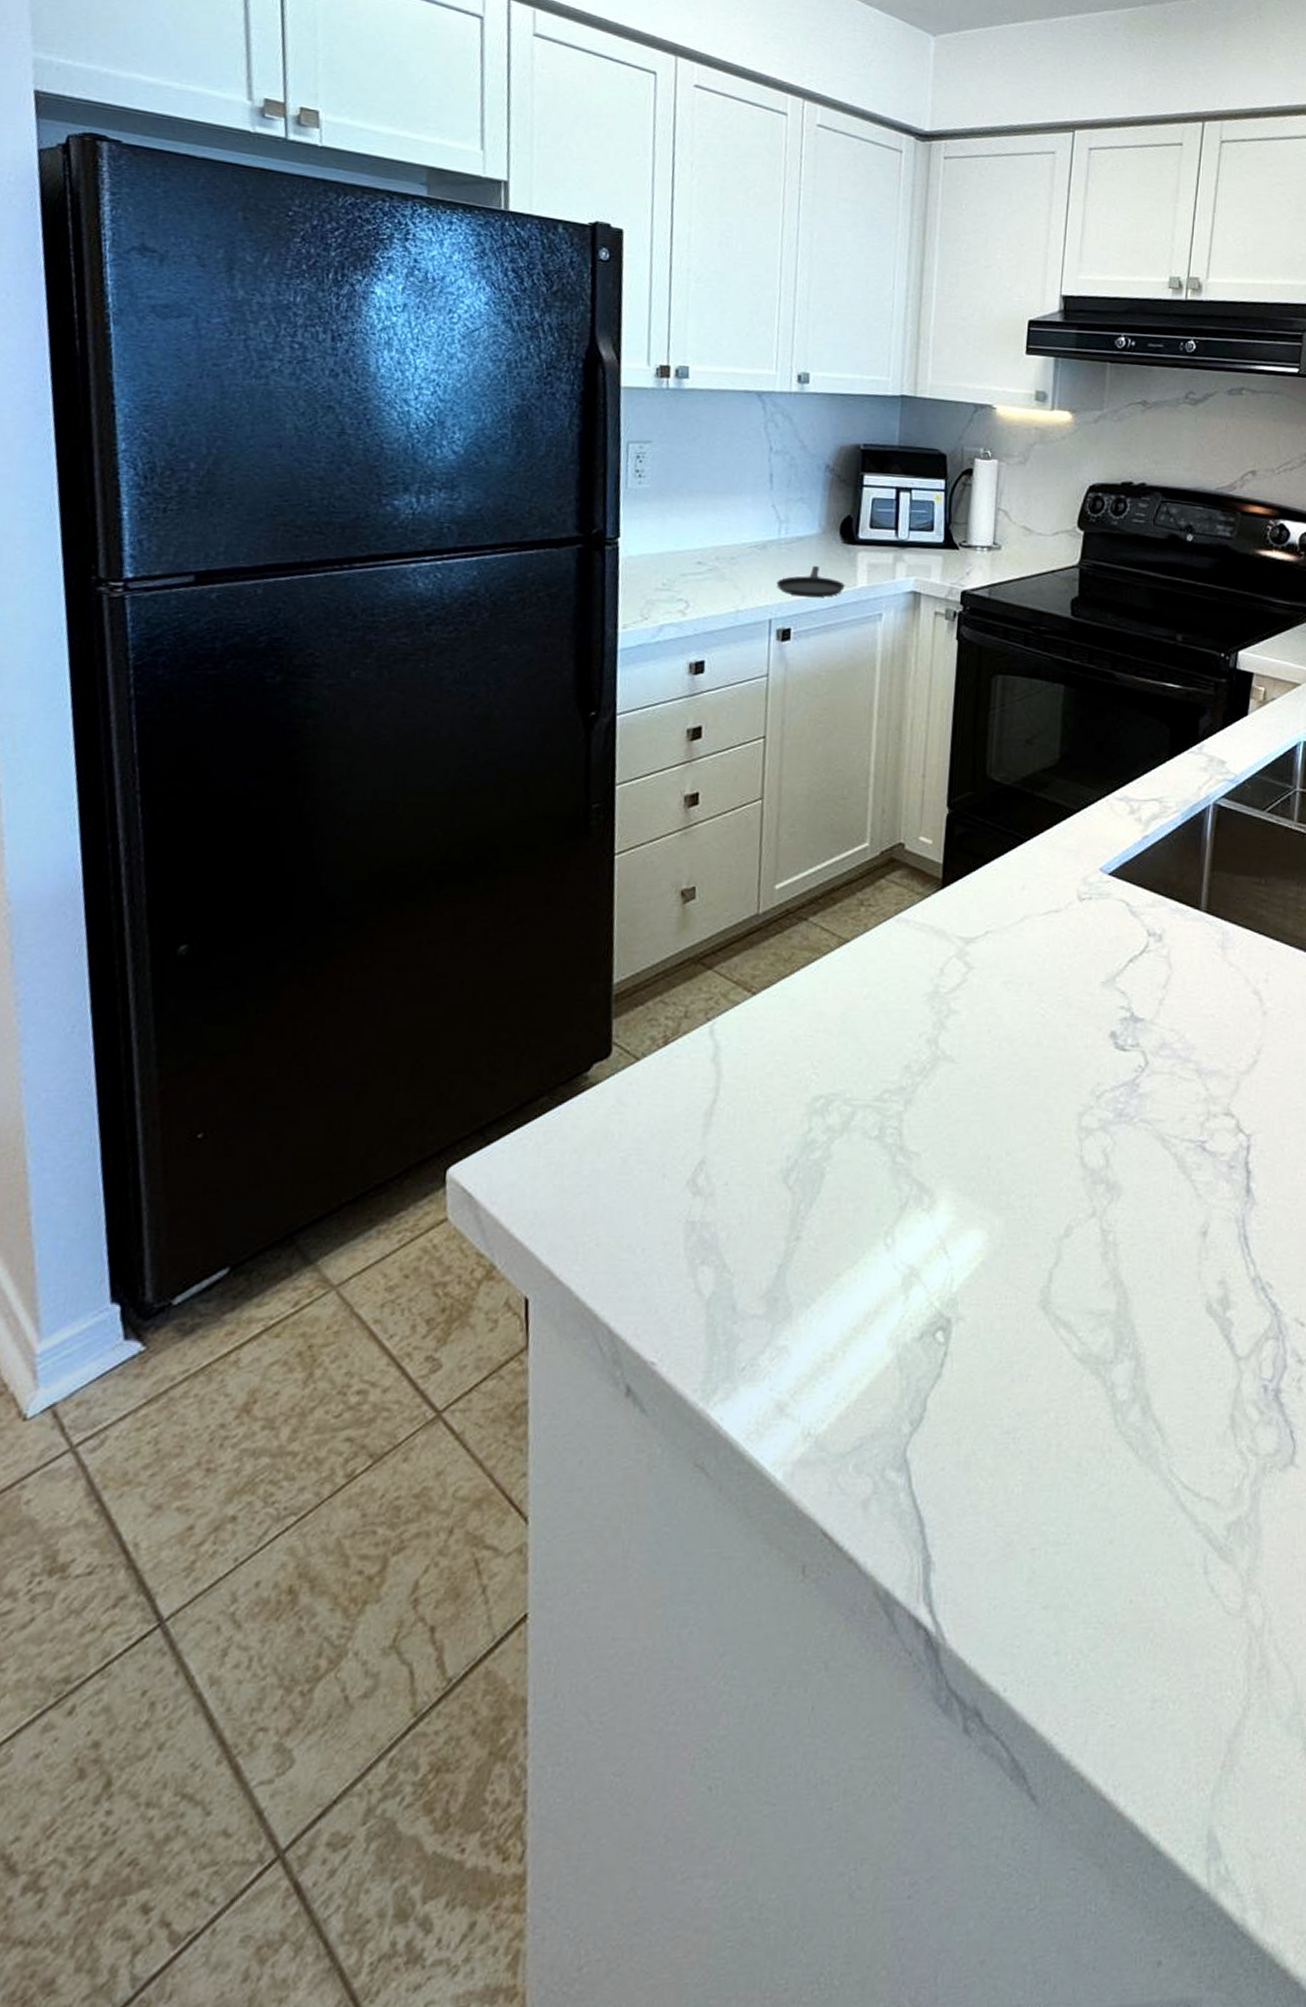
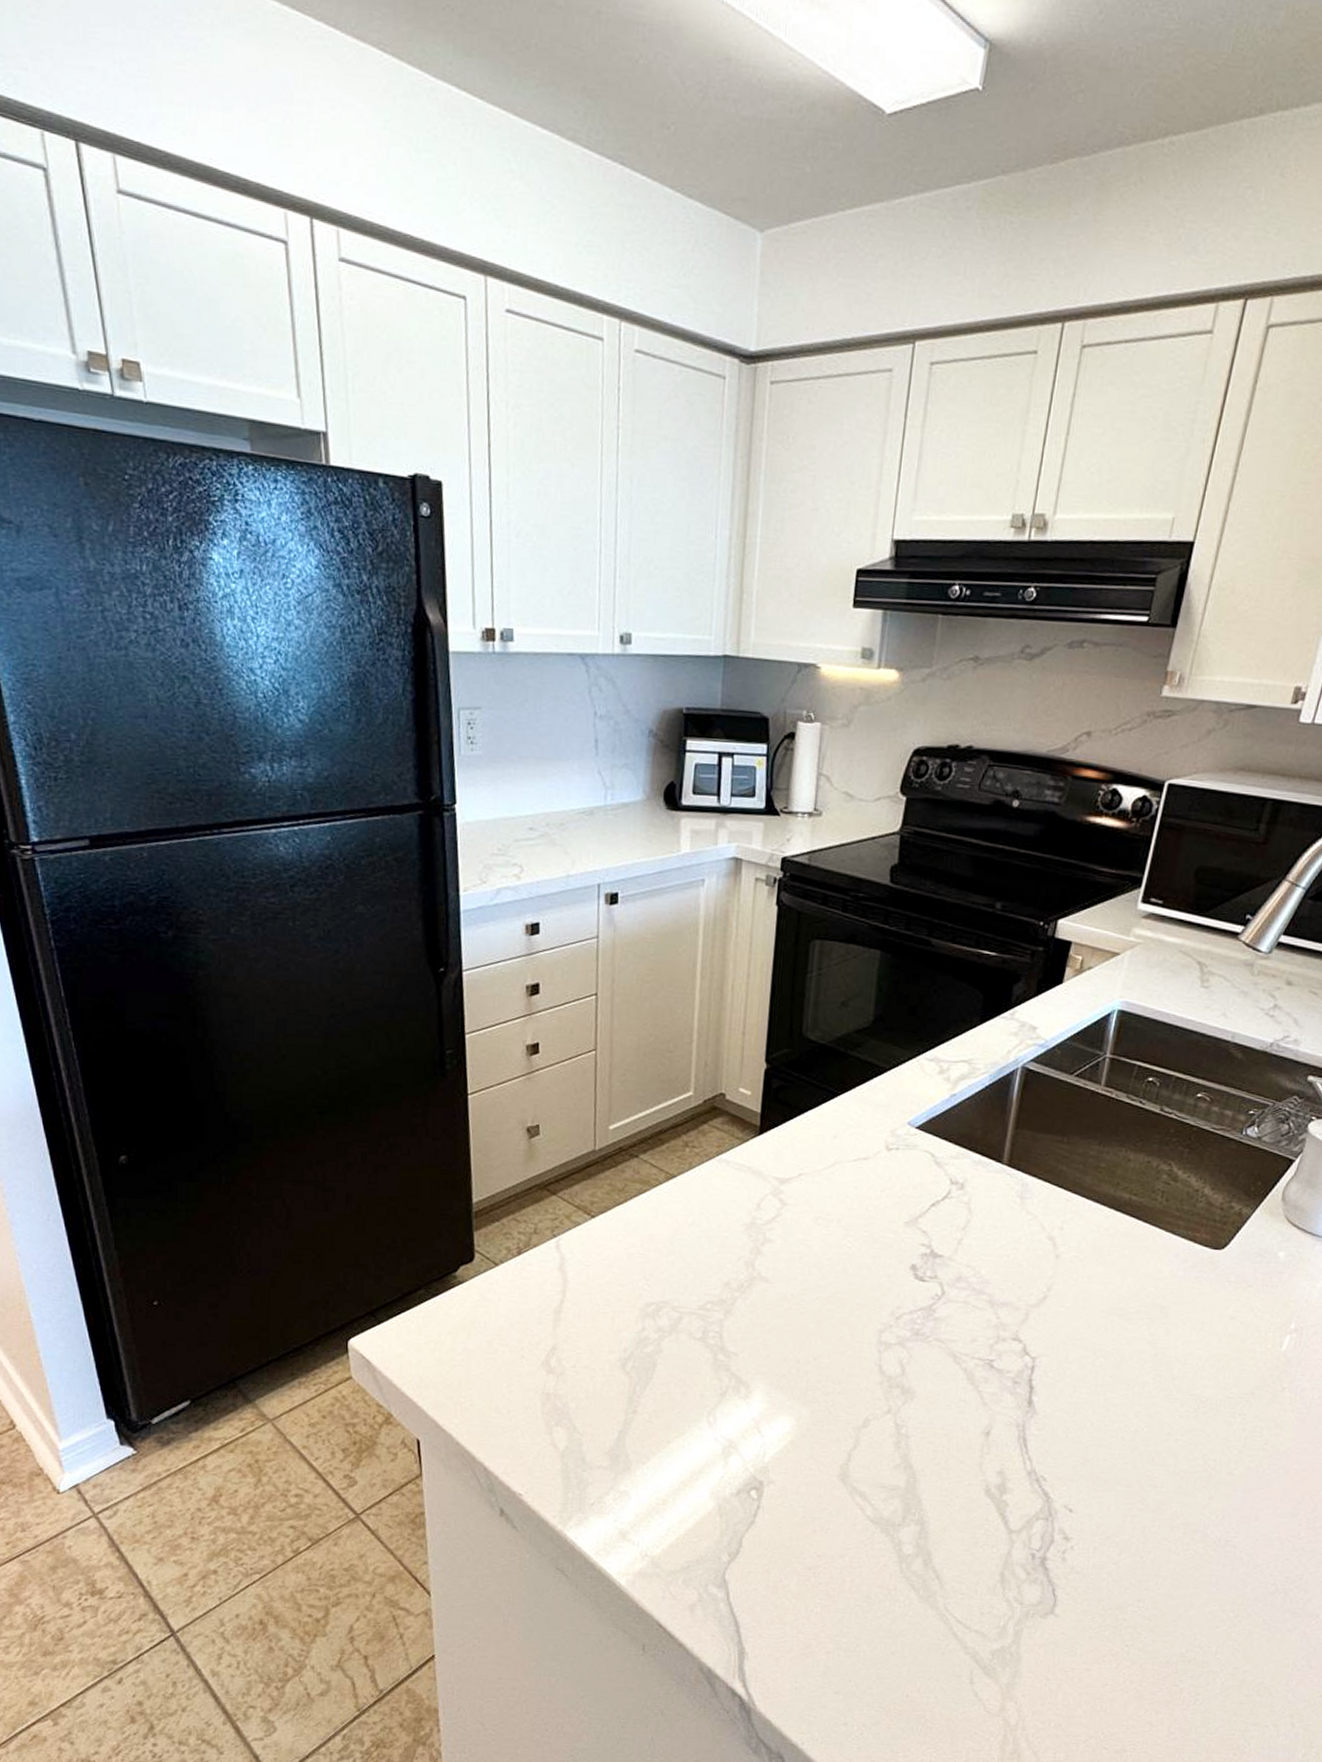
frying pan: present [776,565,845,598] -> none [604,831,669,863]

